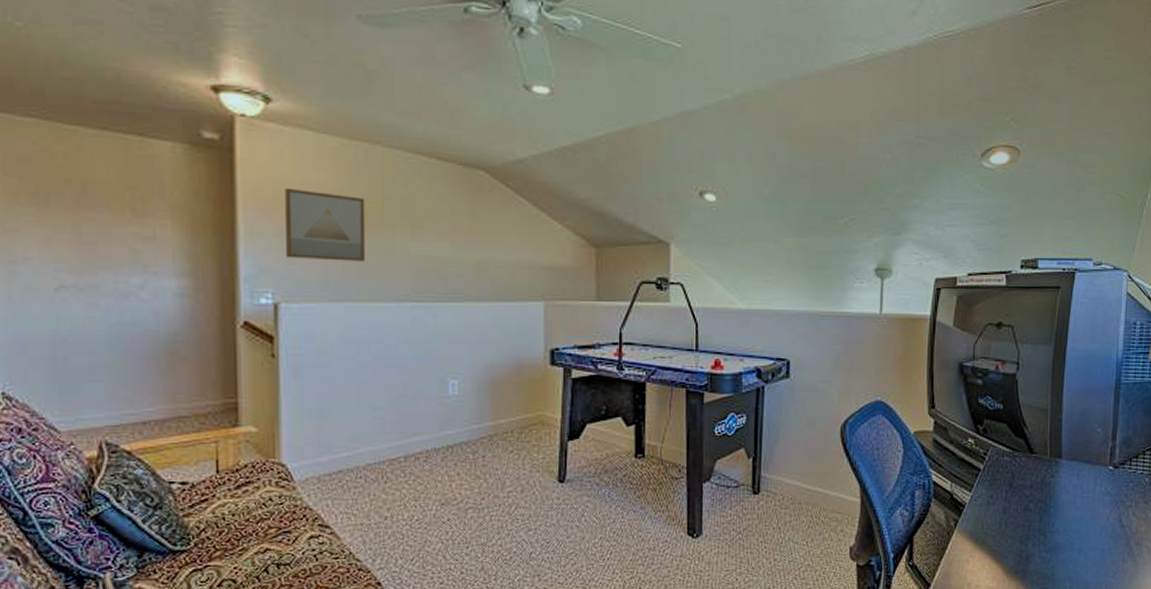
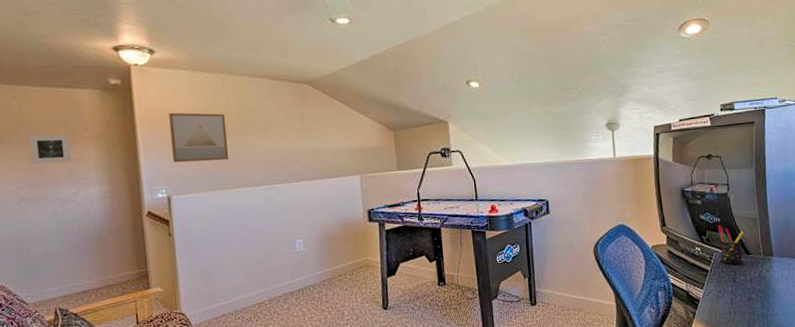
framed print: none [77,196,138,242] -> present [28,134,72,165]
pen holder: none [997,413,1030,466] -> present [718,225,744,265]

